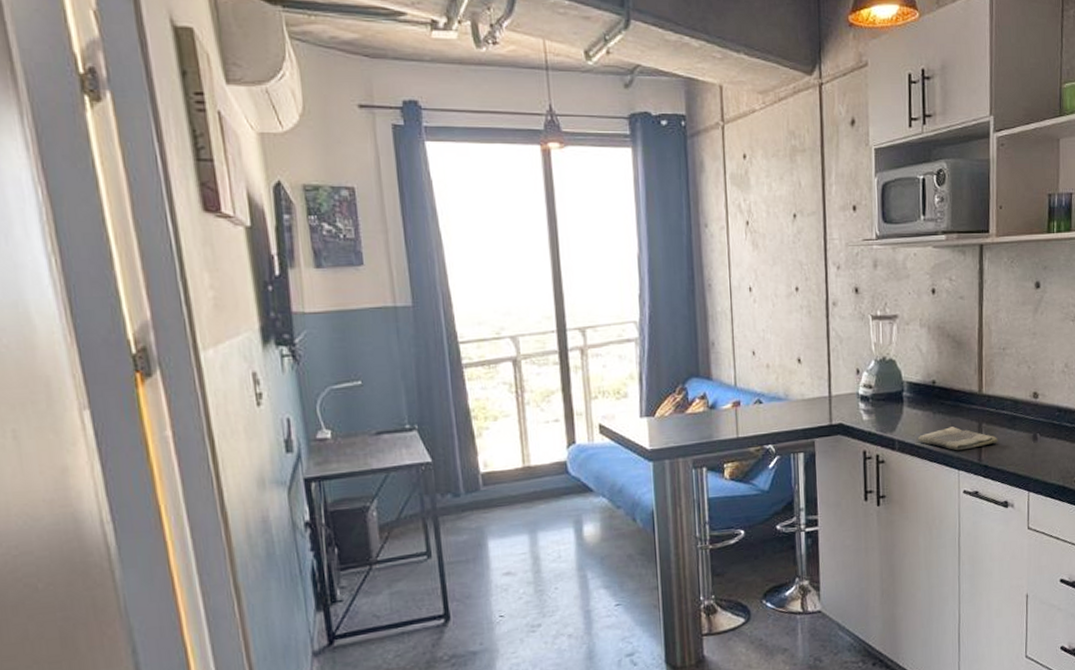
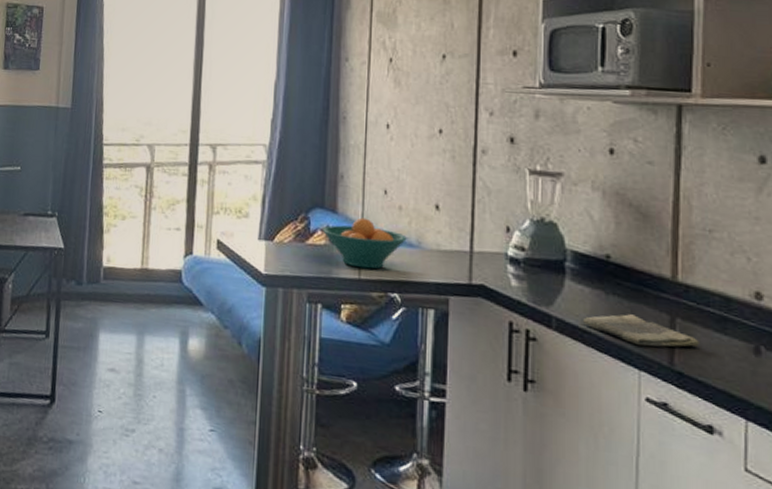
fruit bowl: none [700,380,776,428] -> present [323,217,407,269]

